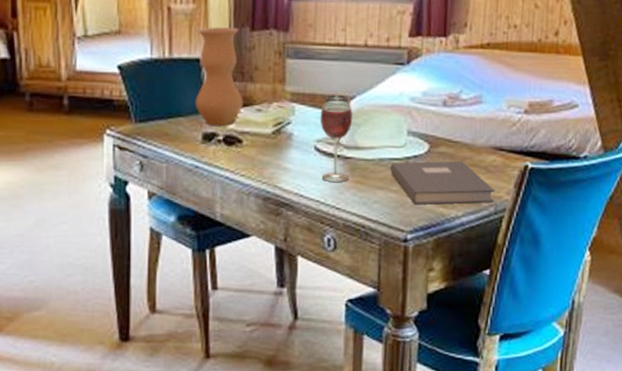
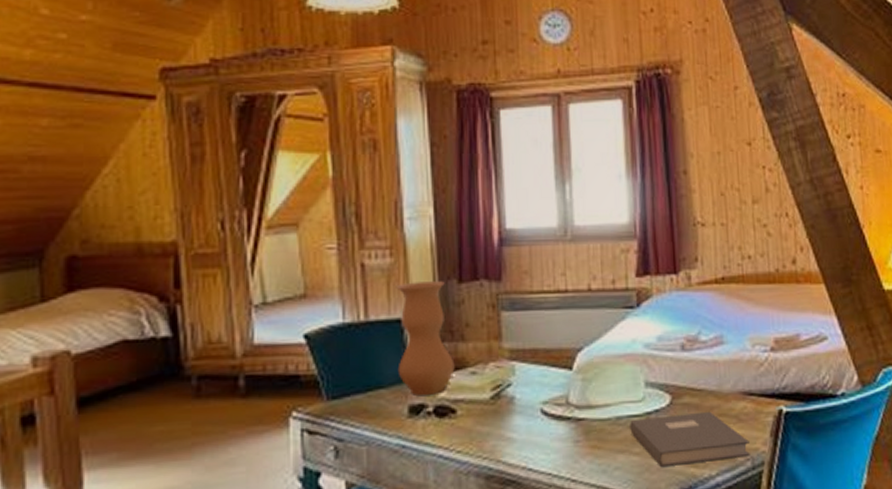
wineglass: present [320,95,353,182] -> none [544,347,584,450]

